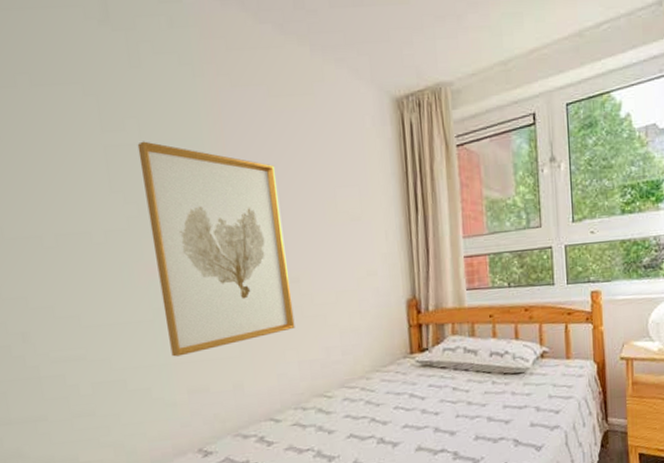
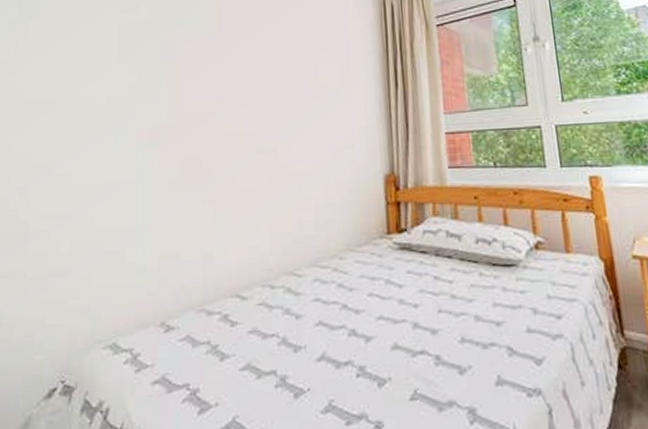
wall art: present [137,141,295,357] -> none [146,20,270,220]

